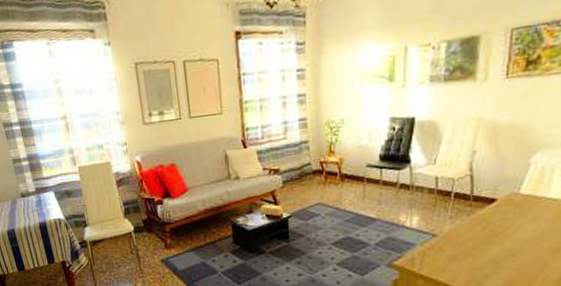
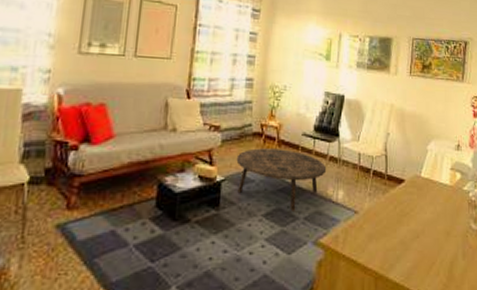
coffee table: none [299,182,397,239] -> present [236,148,327,211]

